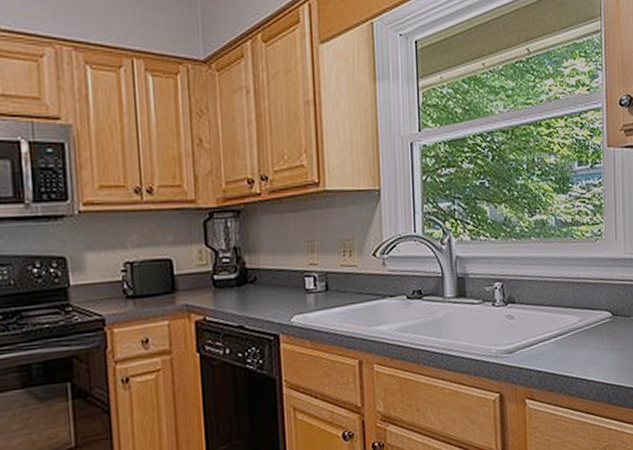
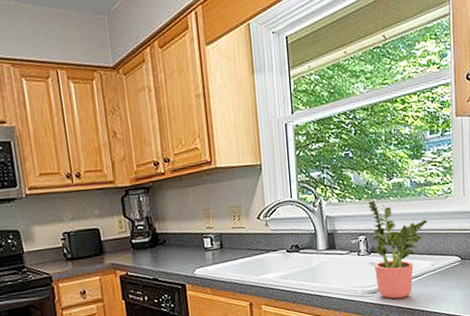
potted plant: none [507,239,574,361] -> present [369,199,428,299]

